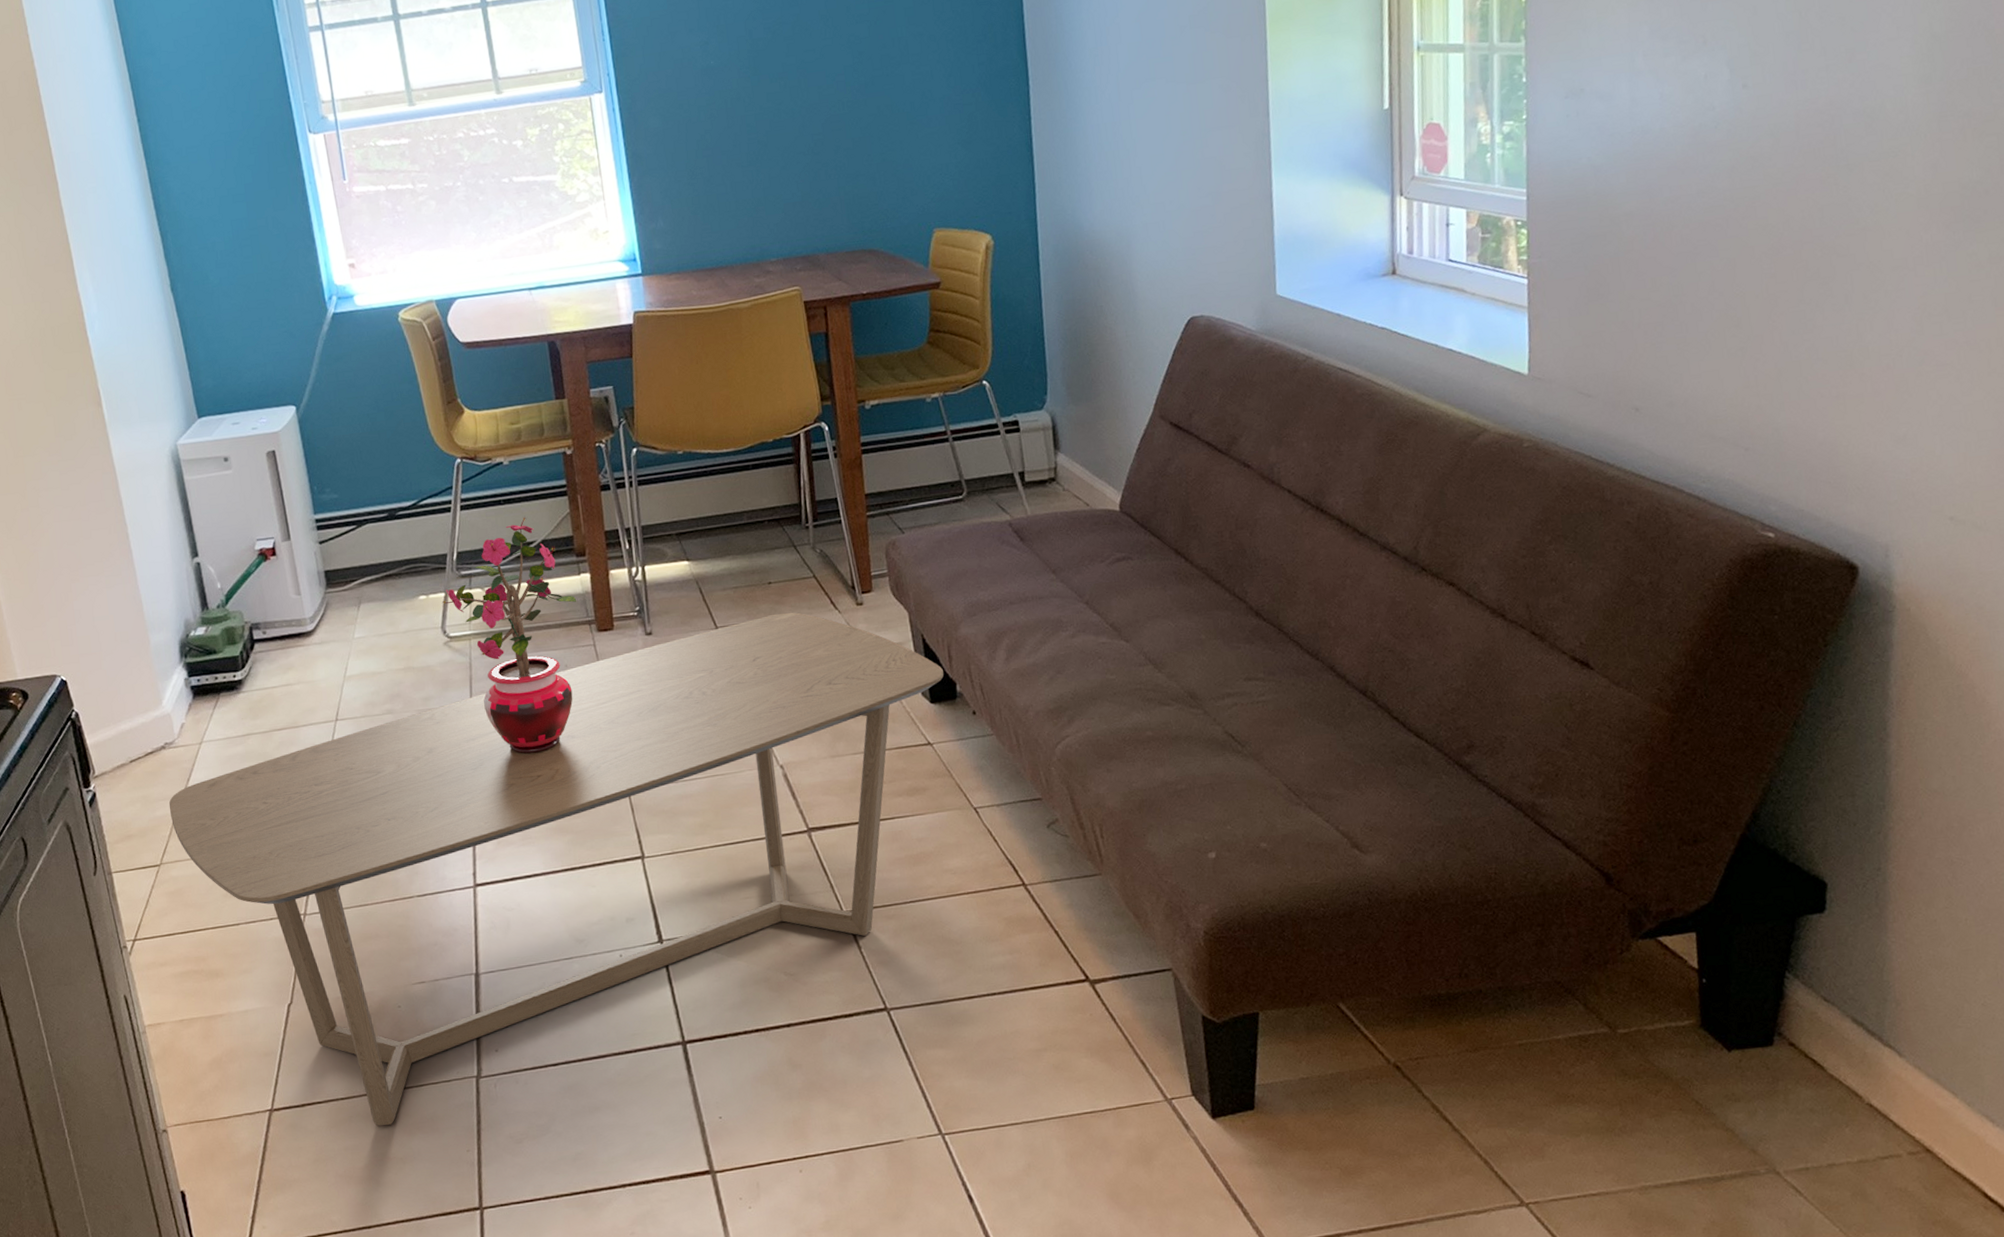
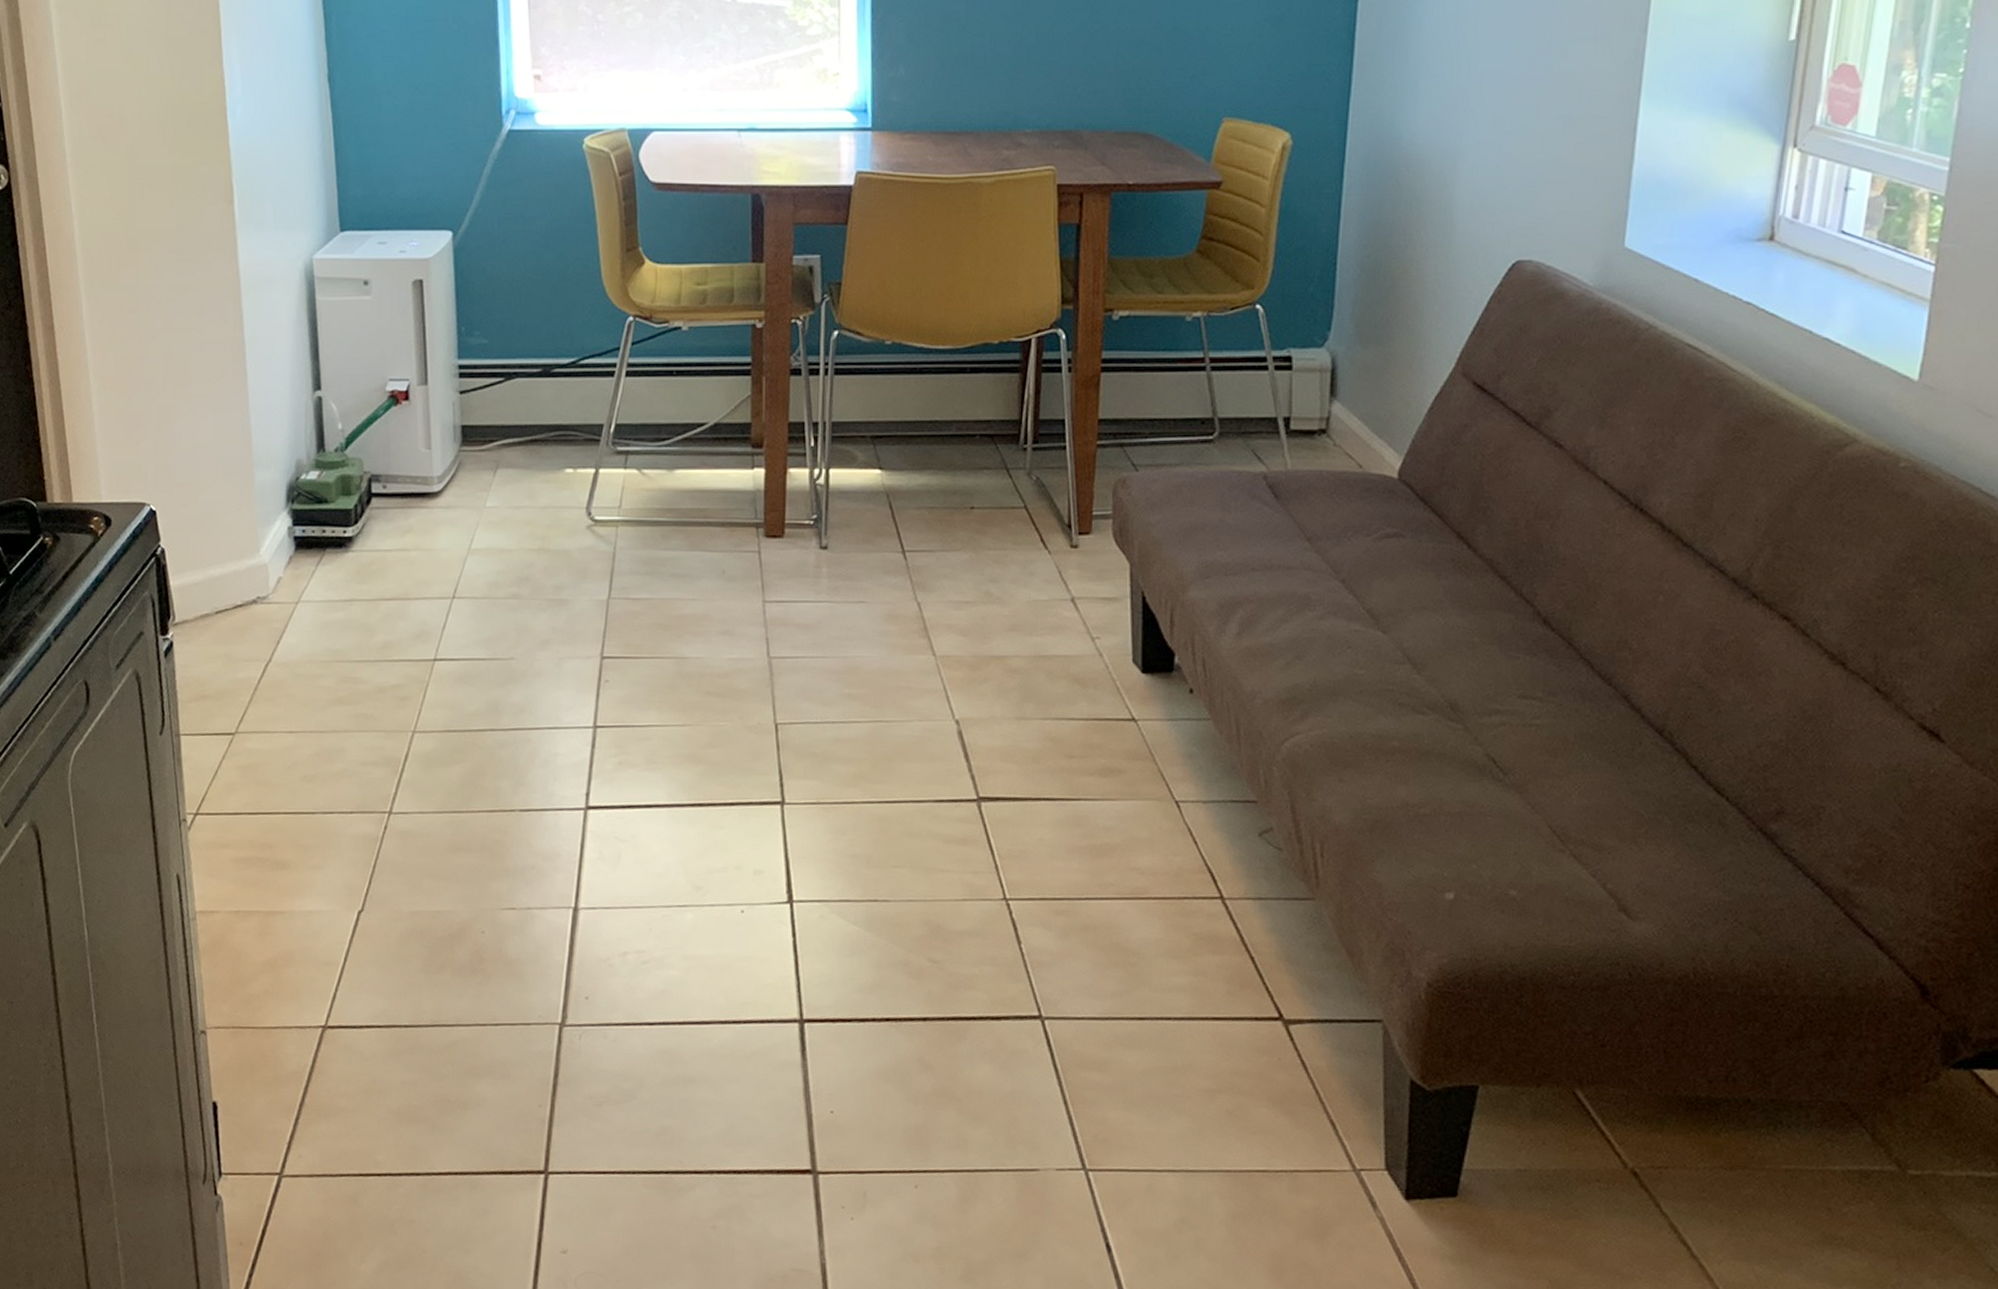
coffee table: present [169,612,944,1126] -> none [253,544,1161,1063]
potted plant: present [441,515,577,754] -> none [590,392,746,667]

